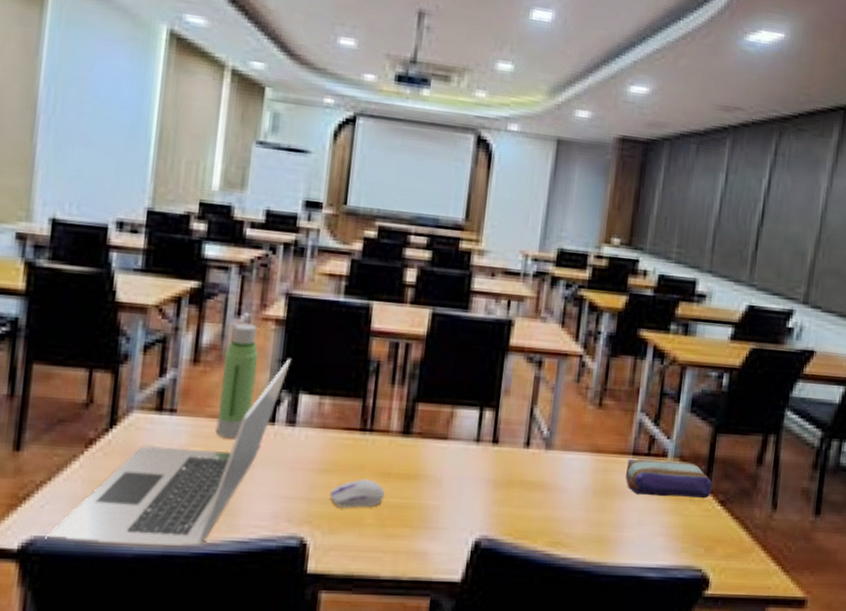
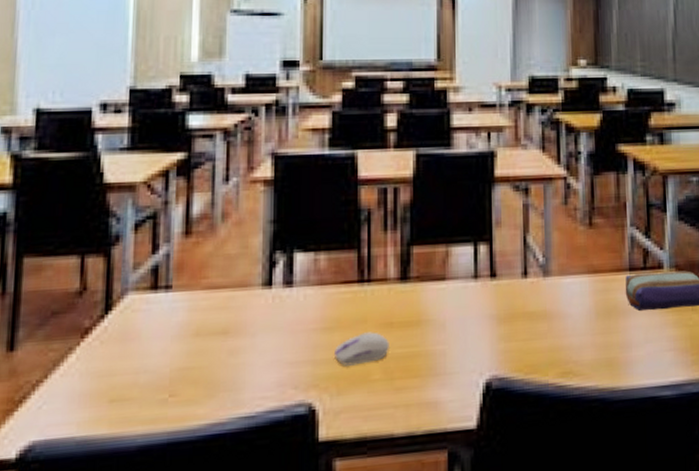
laptop: present [45,358,291,547] -> none [44,217,282,443]
water bottle: present [216,323,258,439] -> none [213,188,250,309]

